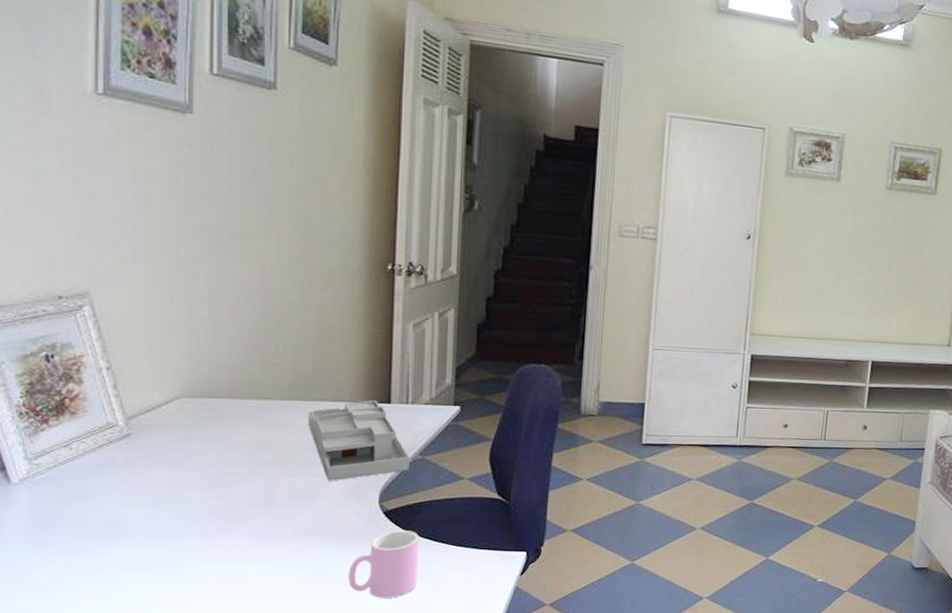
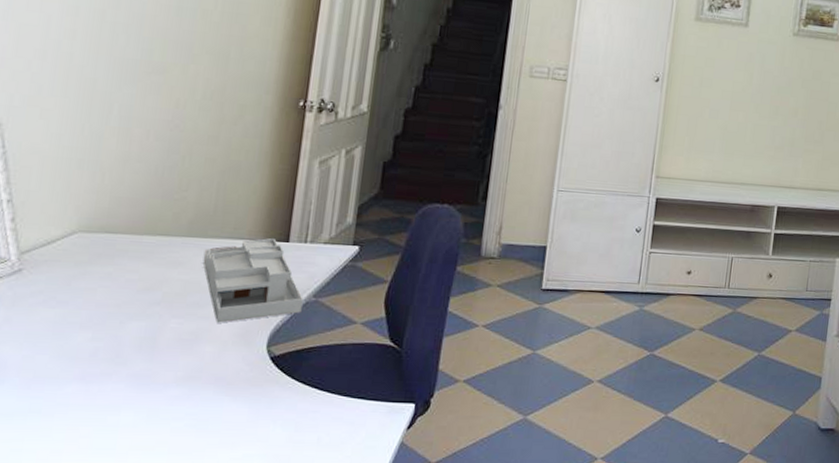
cup: present [348,530,419,598] -> none [226,378,305,453]

